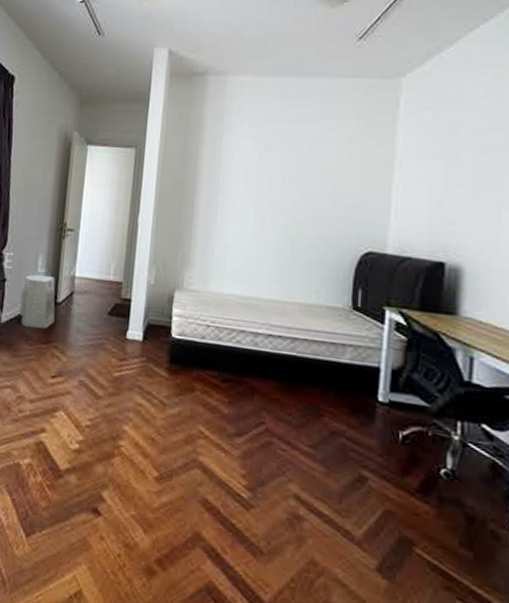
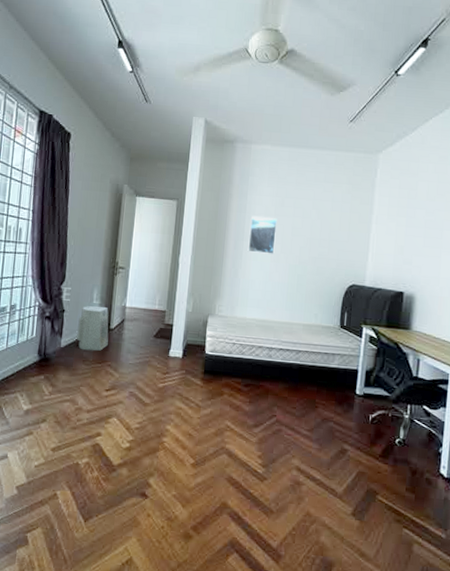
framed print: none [224,163,262,212] -> present [247,215,277,254]

